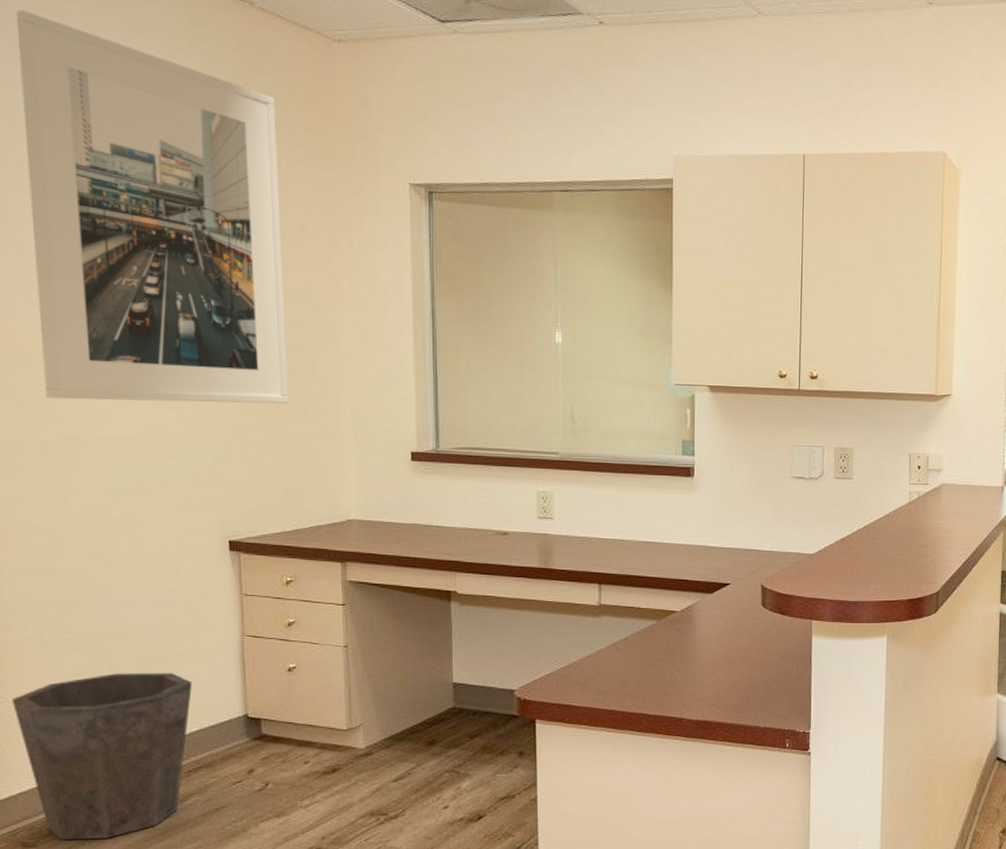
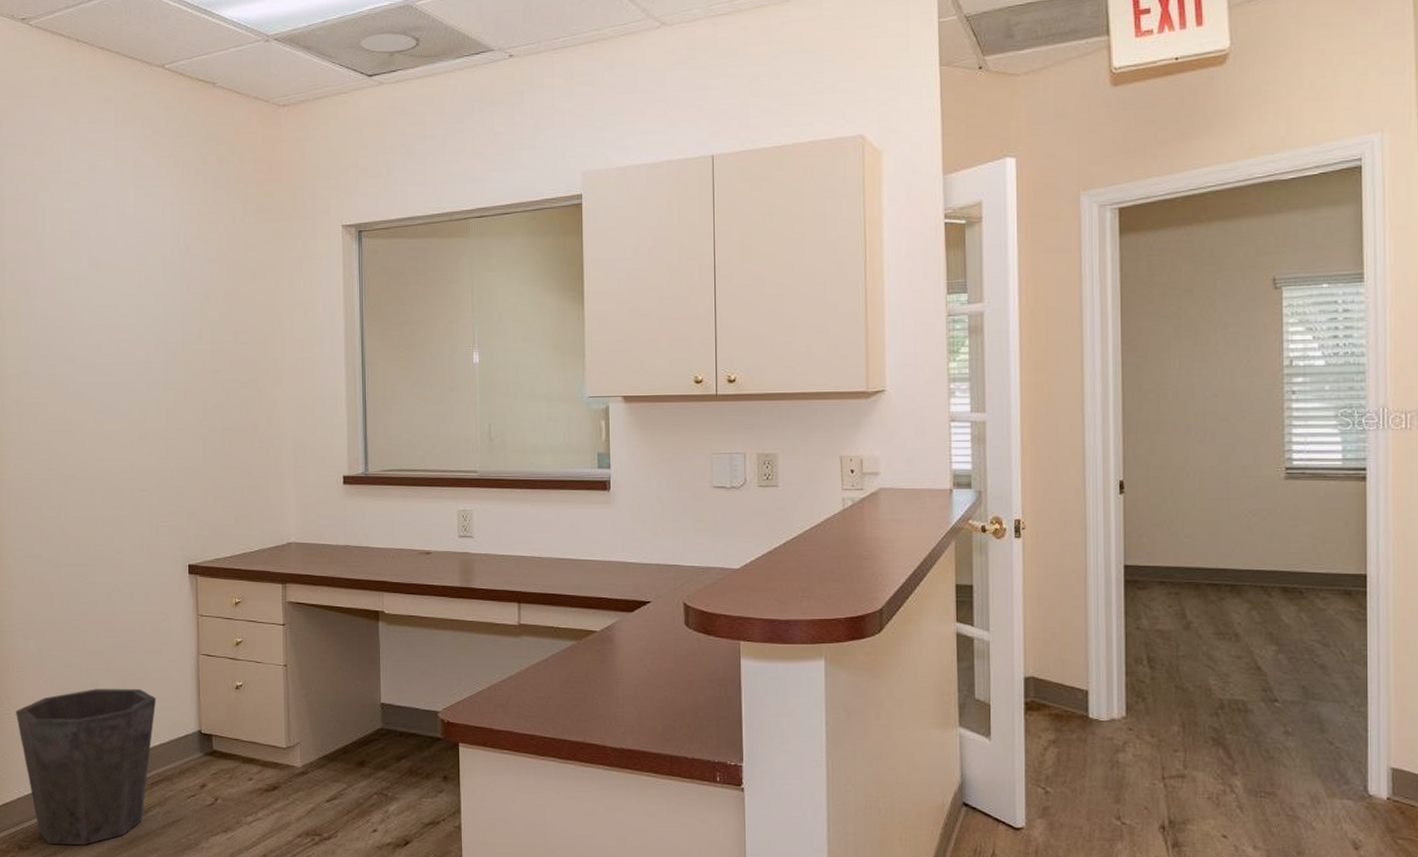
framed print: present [16,9,290,404] -> none [38,115,240,442]

